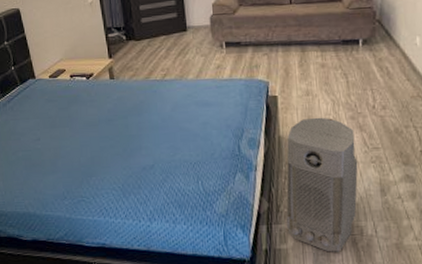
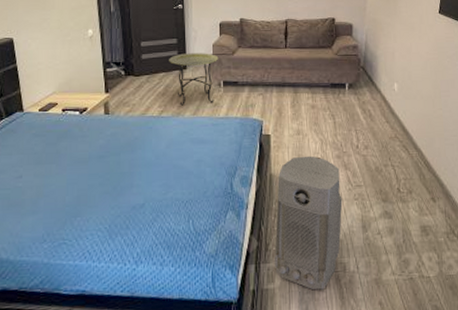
side table: none [168,13,220,69] -> present [169,53,219,106]

